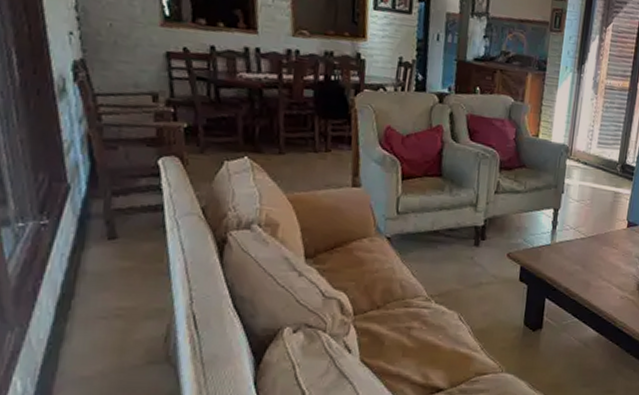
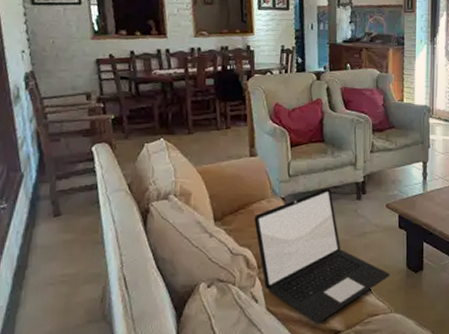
laptop: none [352,229,505,379] -> present [254,188,390,323]

